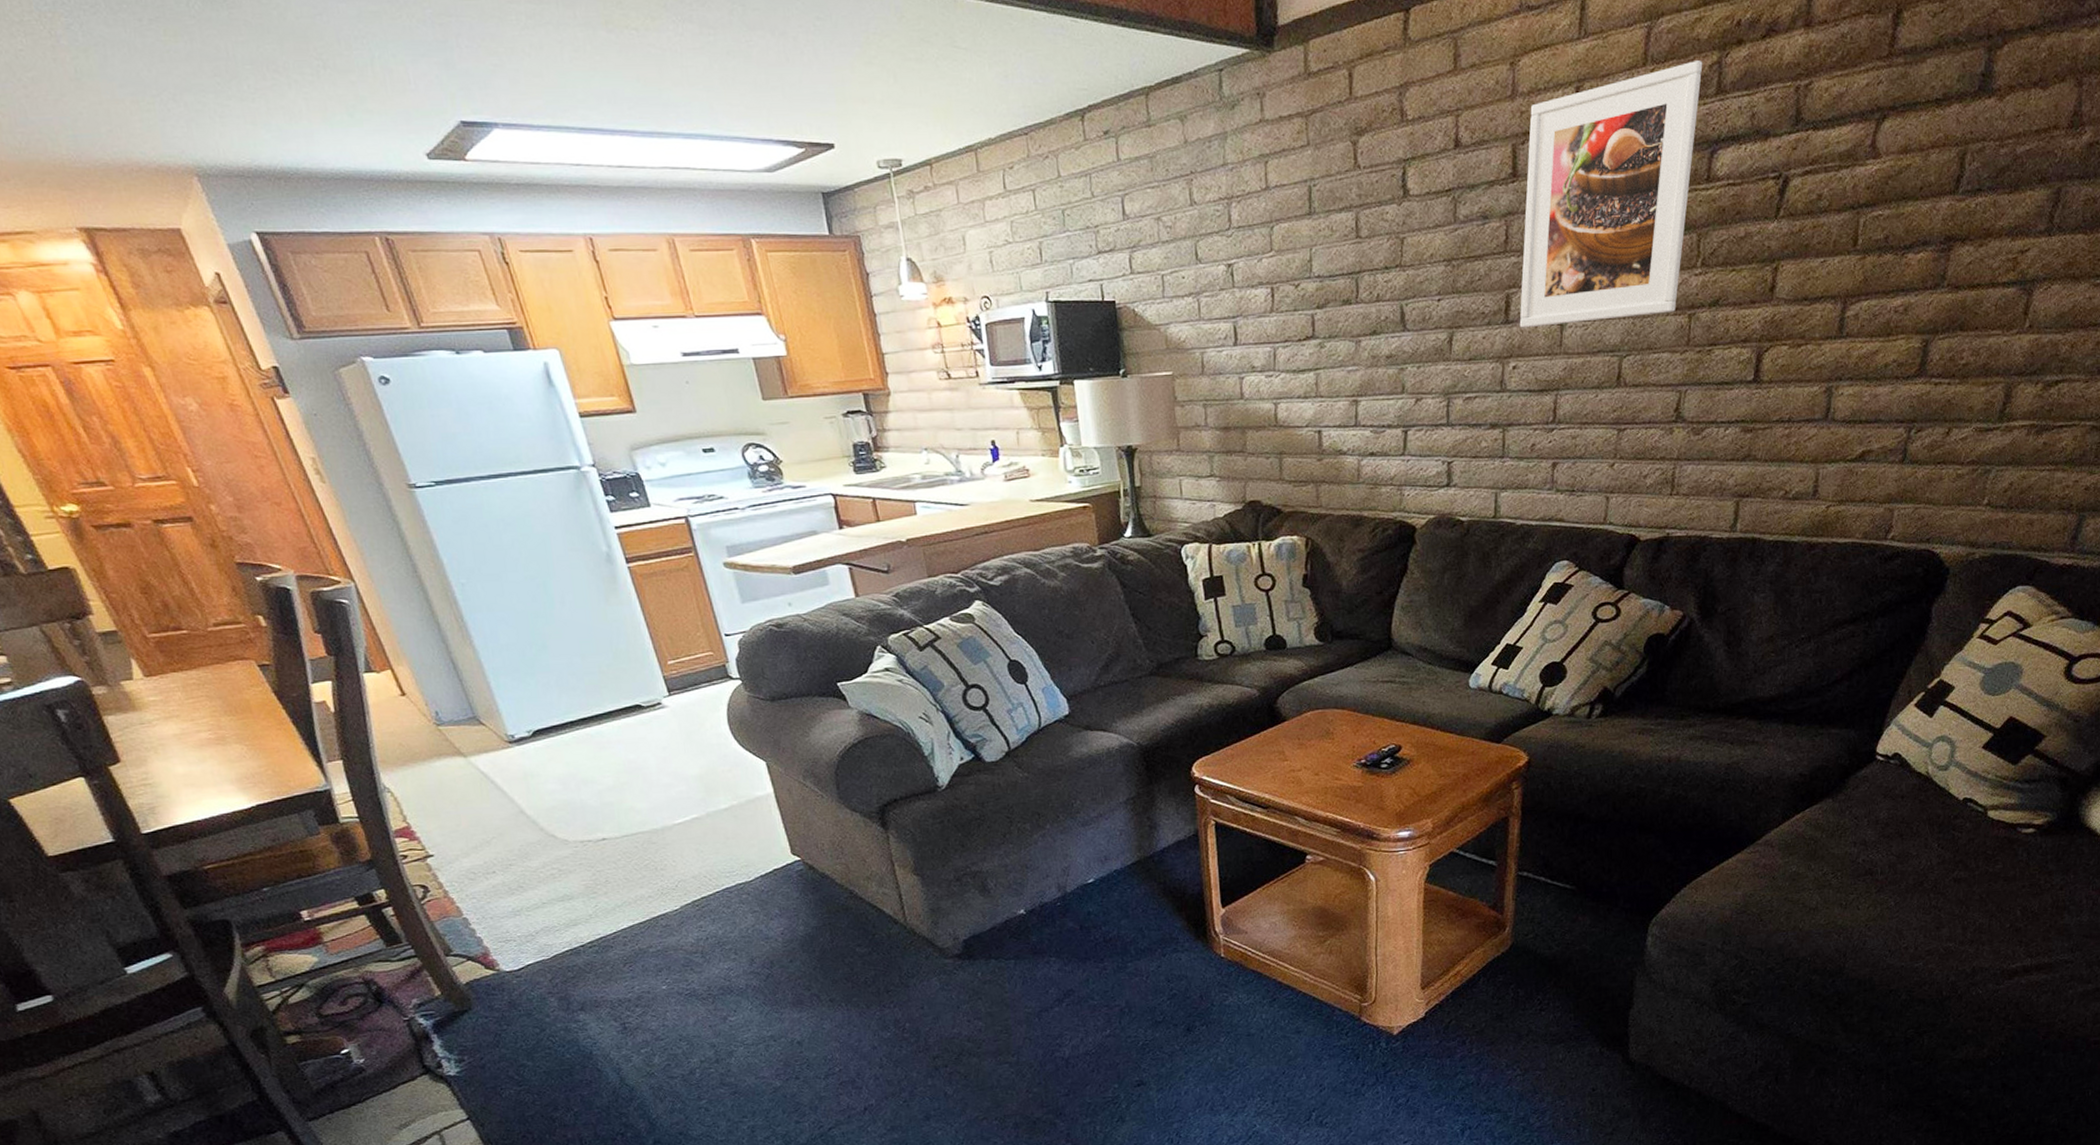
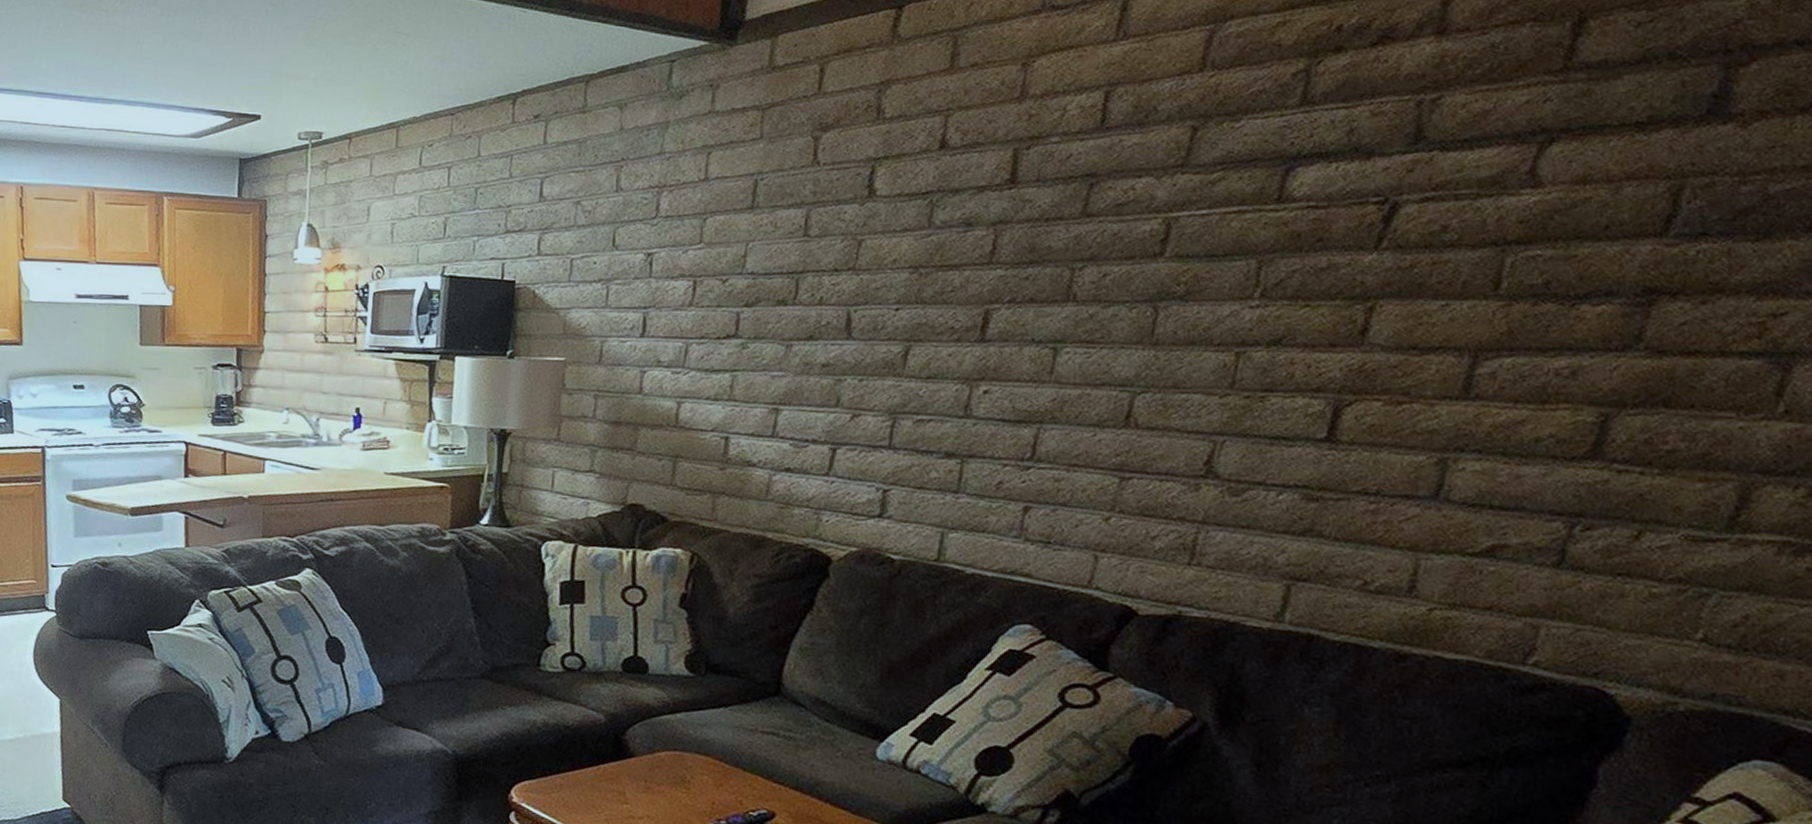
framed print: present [1519,61,1703,328] -> none [998,68,1284,350]

